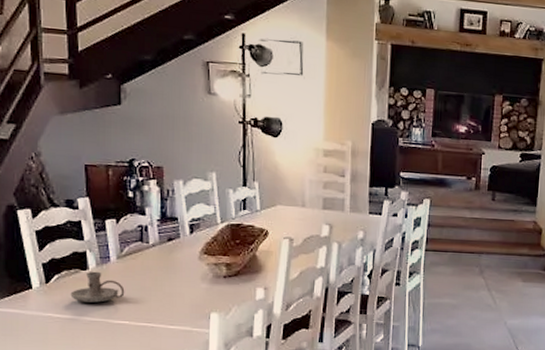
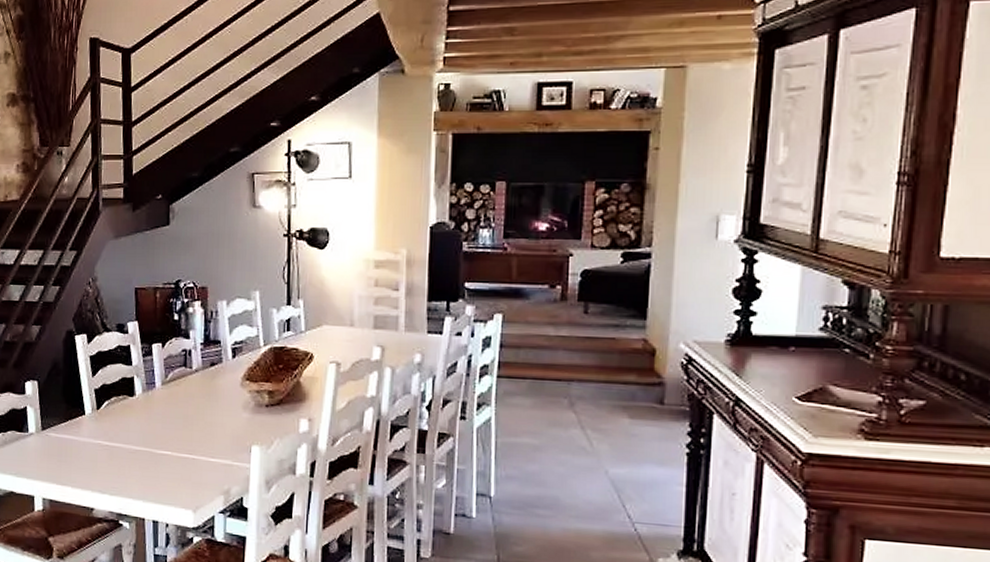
candle holder: present [70,271,125,303] -> none [118,397,168,431]

